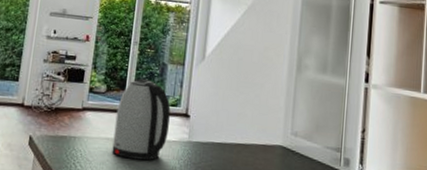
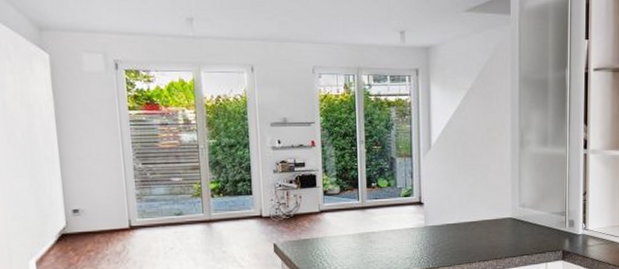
kettle: present [112,78,171,161] -> none [353,174,405,250]

